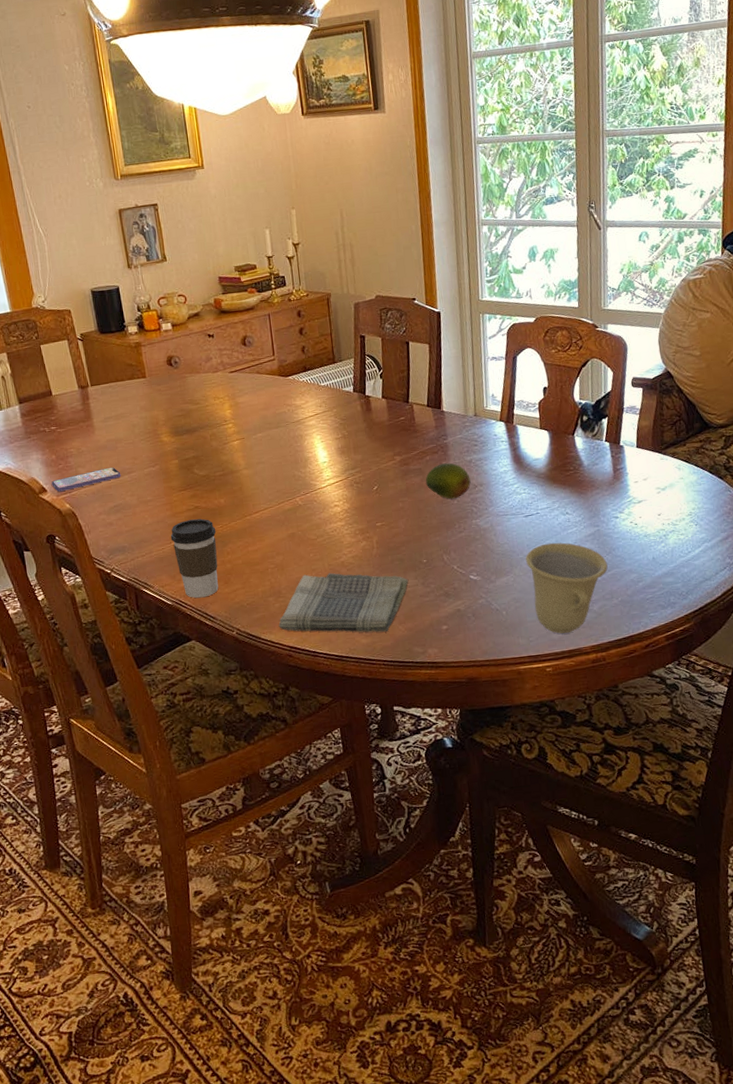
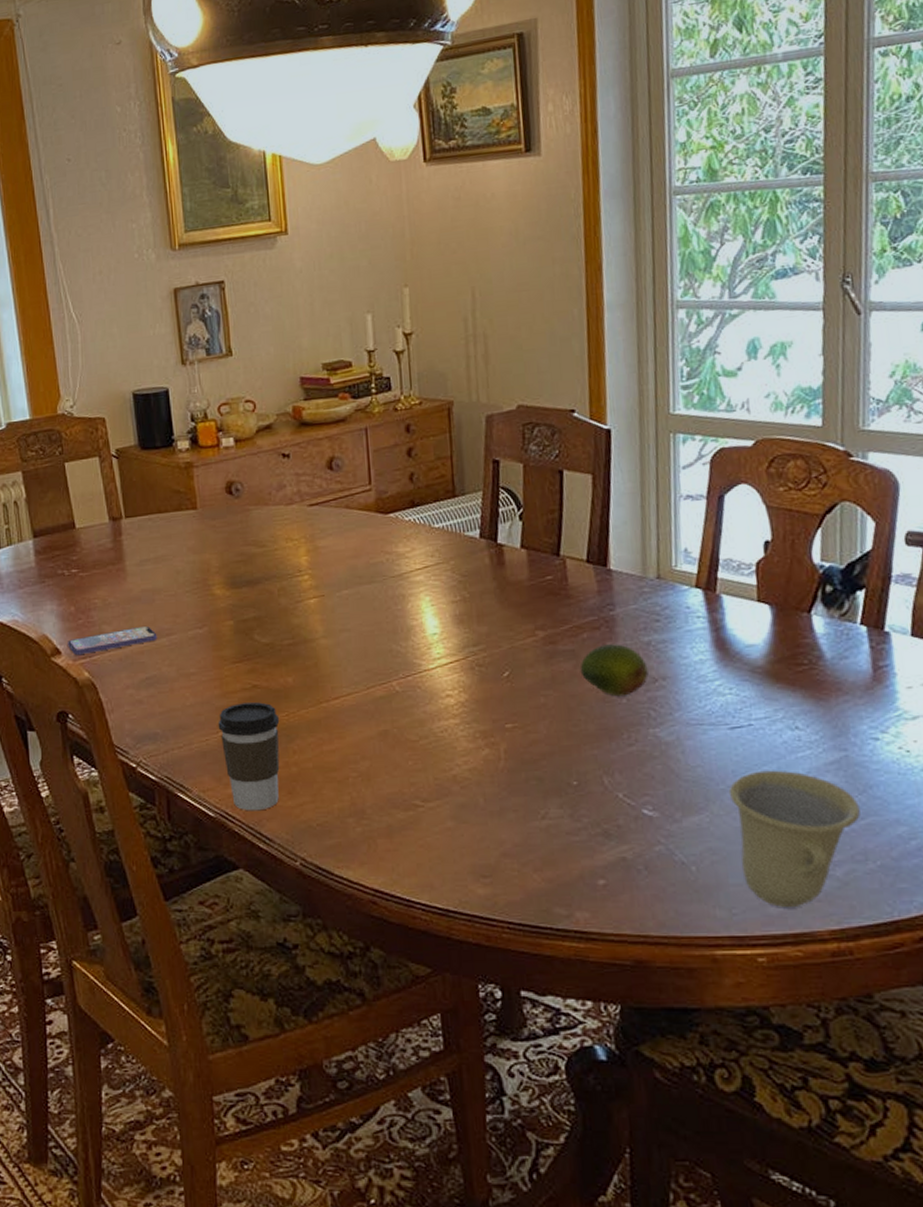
dish towel: present [278,573,408,632] -> none [359,790,549,881]

